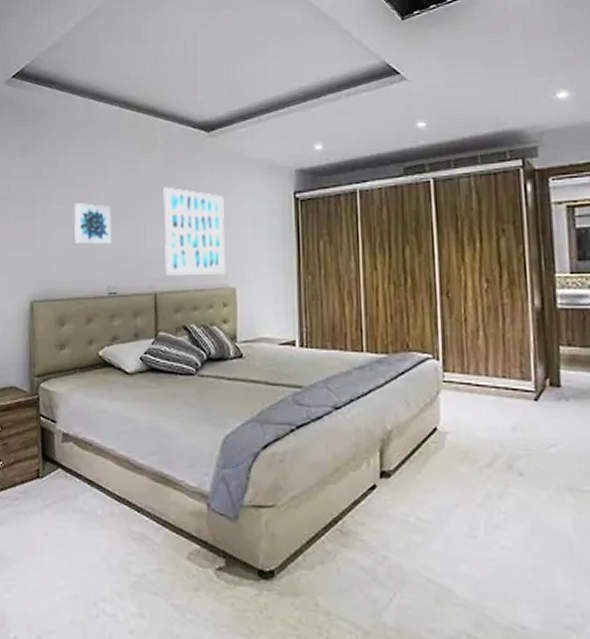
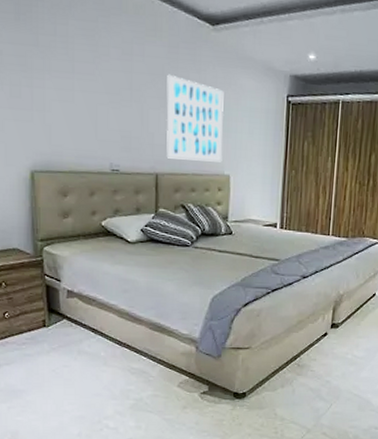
wall art: present [74,203,112,245] -> none [76,79,115,124]

